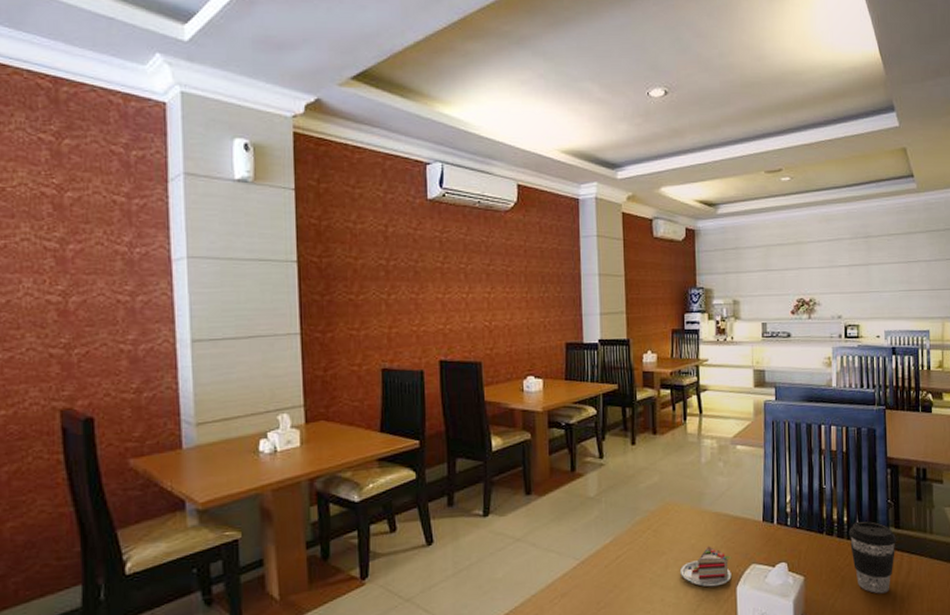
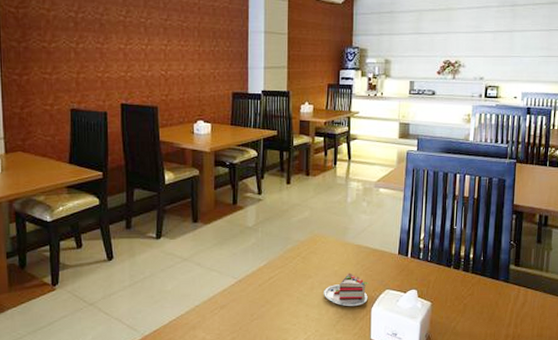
coffee cup: present [849,521,896,594] -> none [473,259,515,320]

